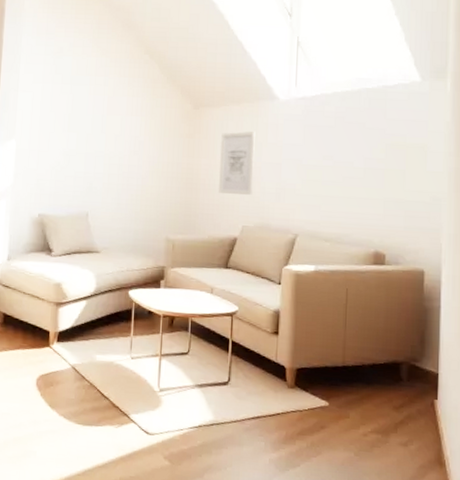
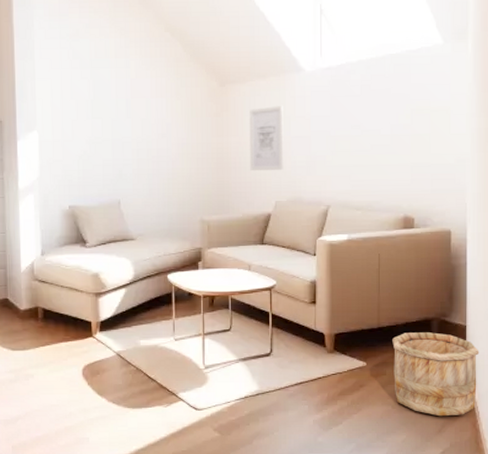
wooden bucket: none [357,374,453,472] -> present [392,332,480,417]

